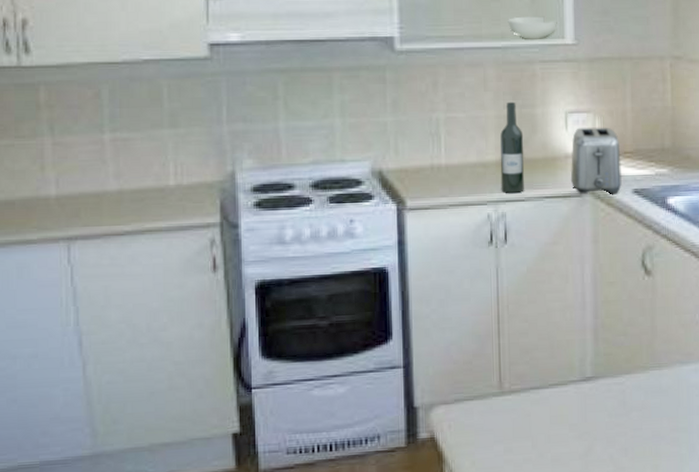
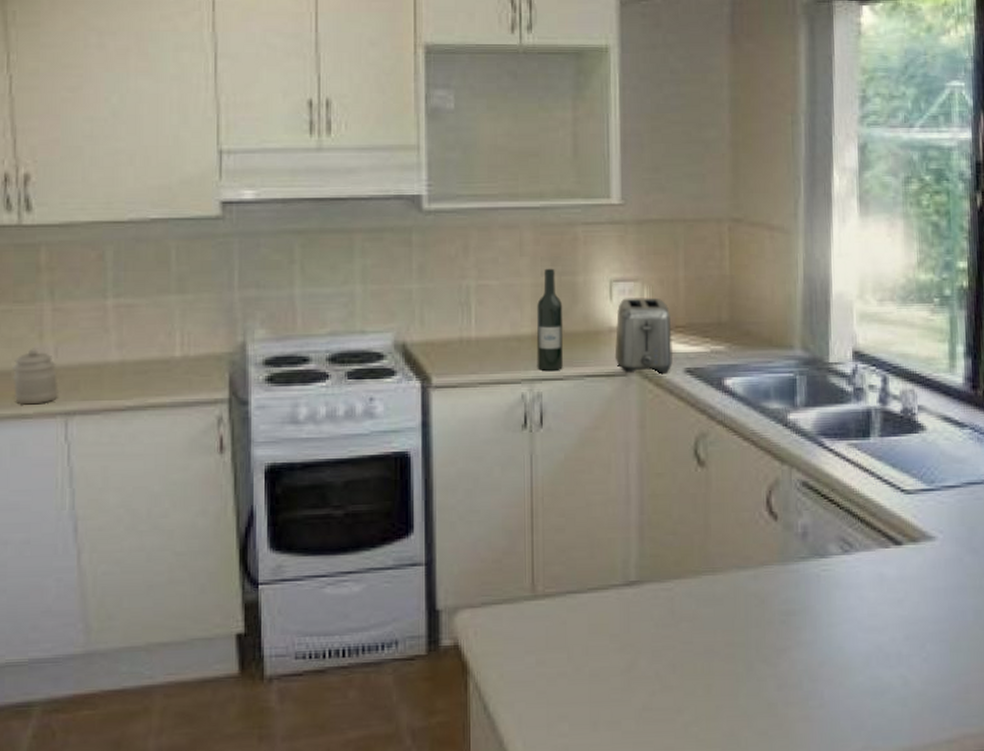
jar: none [16,179,61,231] -> present [13,348,59,405]
bowl: present [508,16,560,40] -> none [547,173,605,200]

